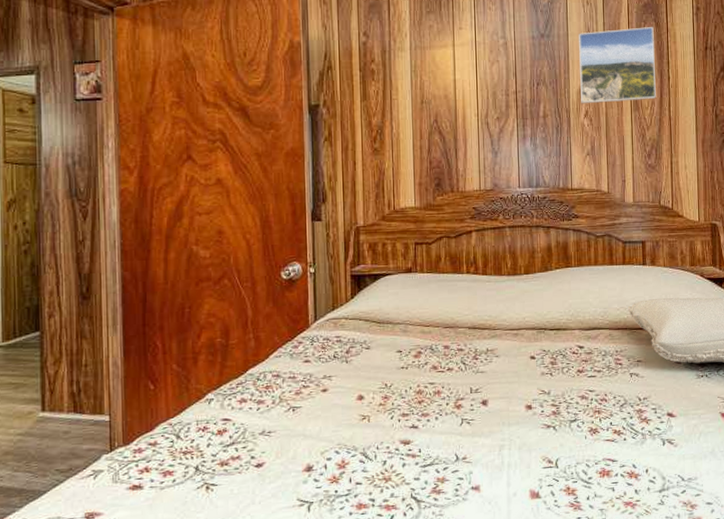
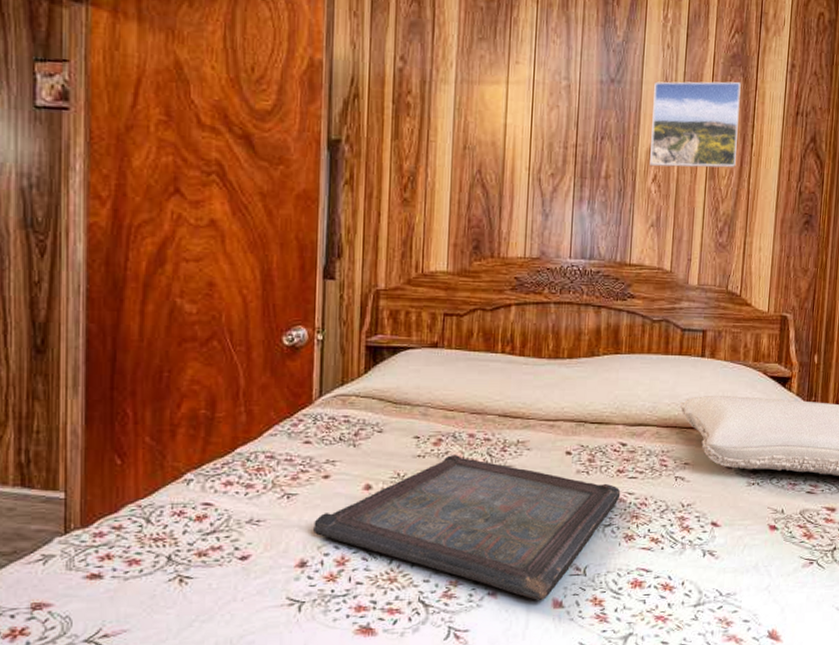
serving tray: none [316,365,582,493] -> present [313,455,621,601]

